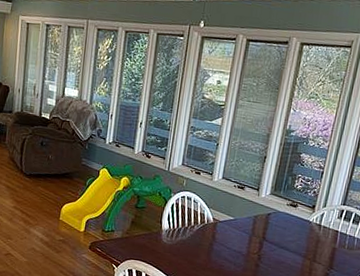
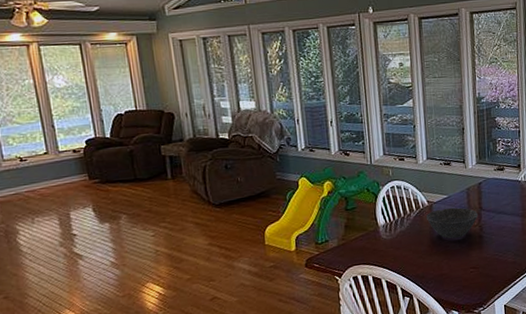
bowl: none [208,228,260,261] -> present [426,207,479,239]

